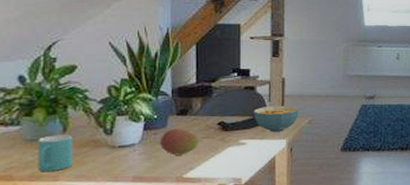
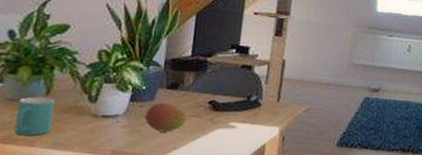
cereal bowl: present [253,105,299,132] -> none [247,88,298,118]

